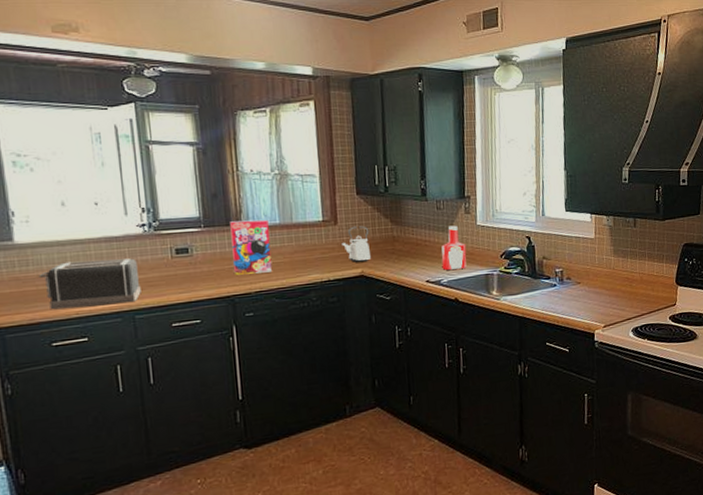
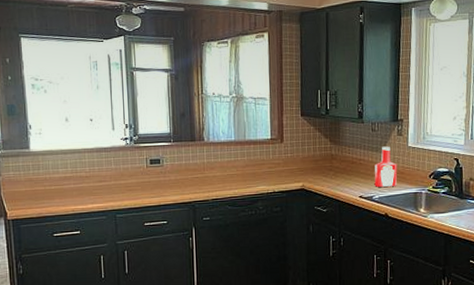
toaster: present [38,258,141,310] -> none [46,166,122,207]
cereal box: present [230,219,273,275] -> none [194,136,227,184]
kettle: present [341,226,371,262] -> none [286,144,311,177]

